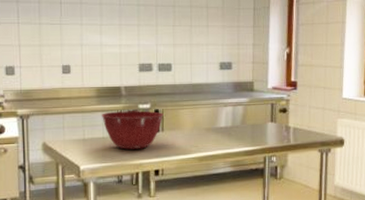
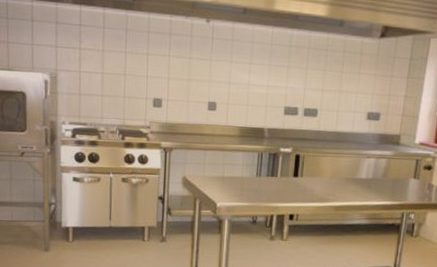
mixing bowl: present [102,110,164,150] -> none [242,152,304,193]

